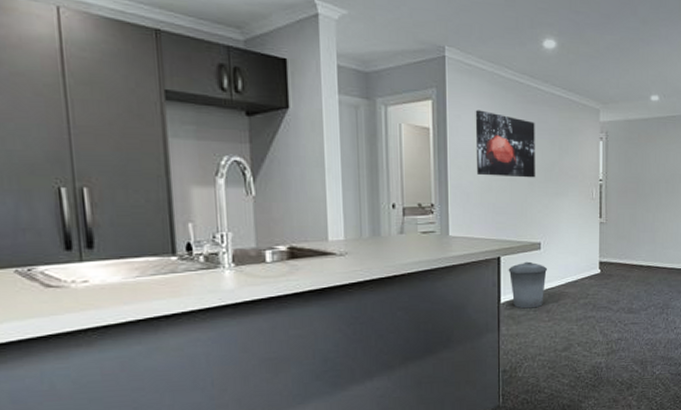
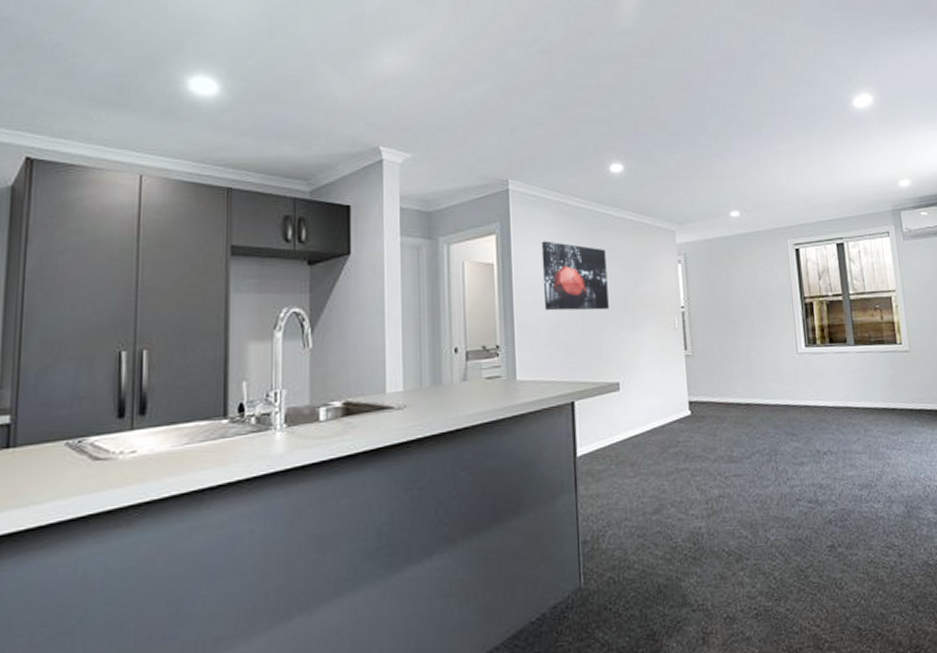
trash can: present [508,261,548,309] -> none [584,405,630,463]

